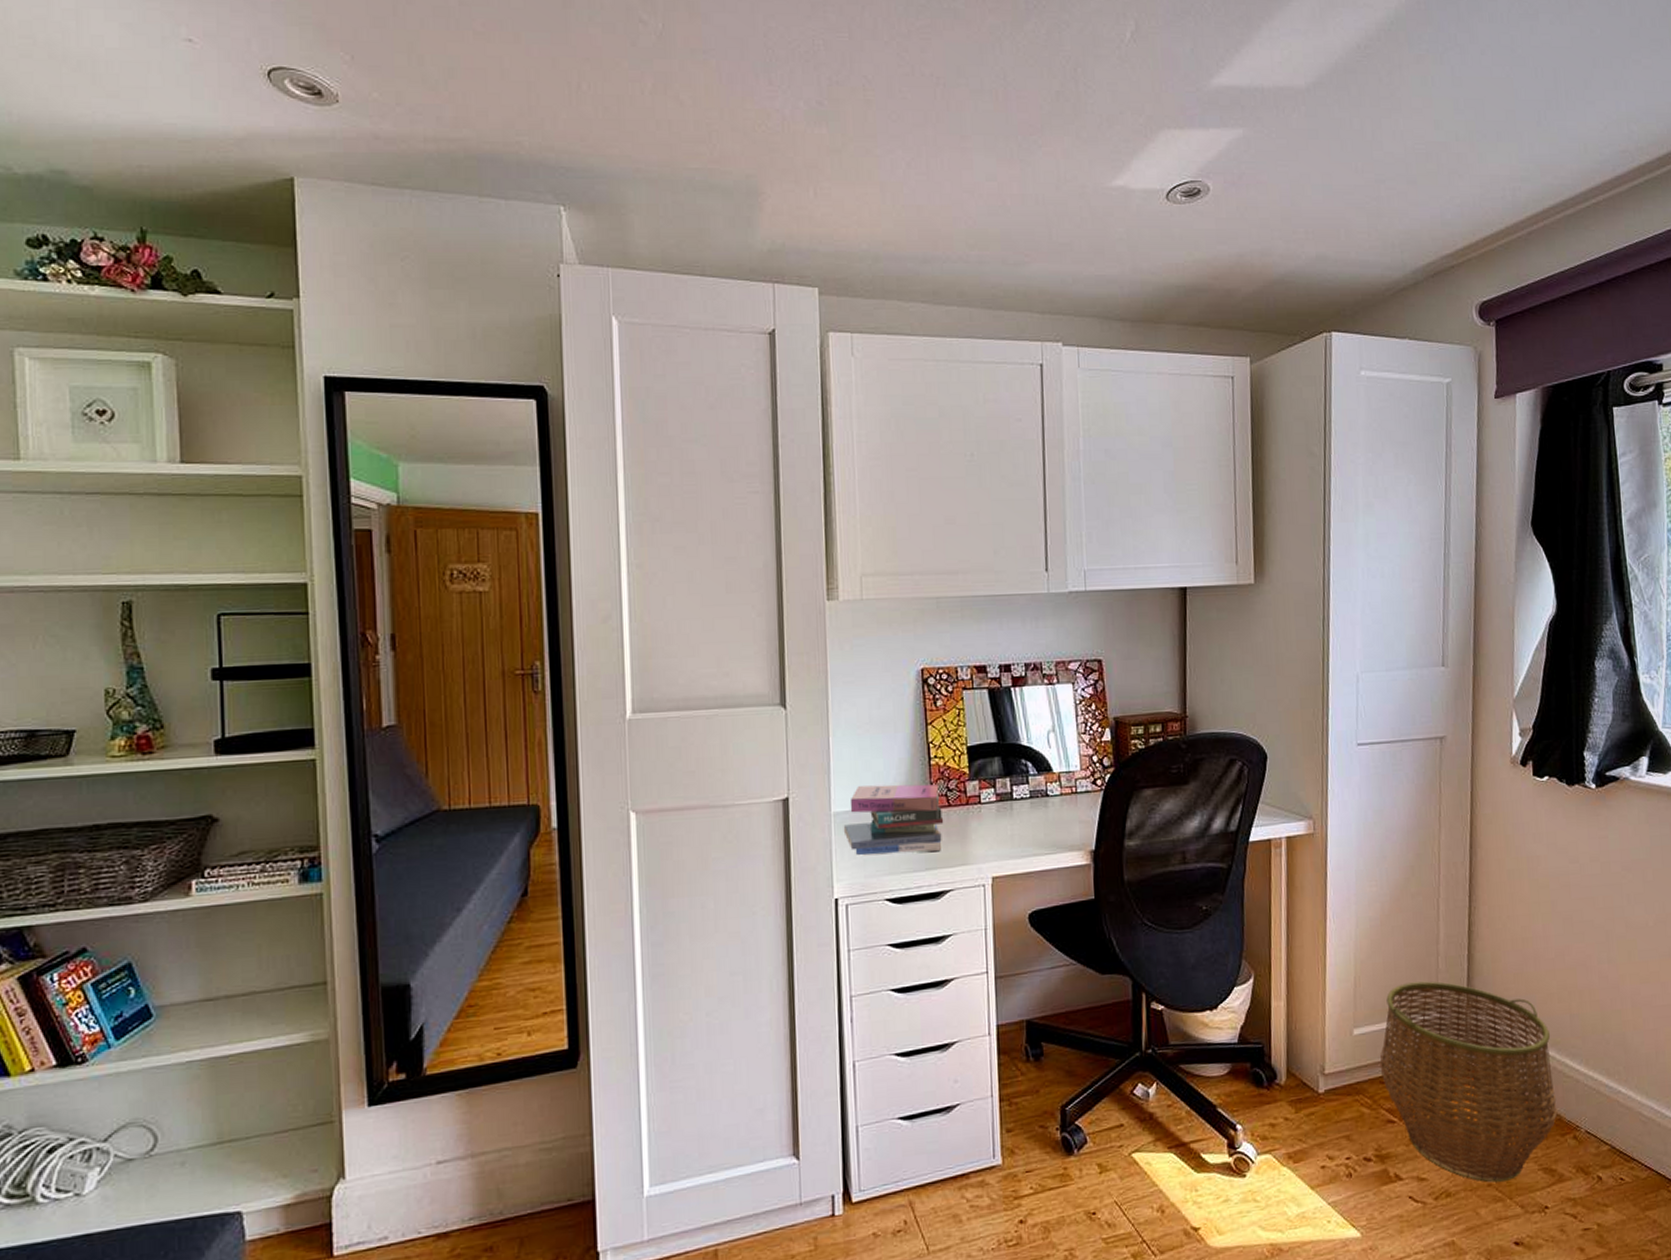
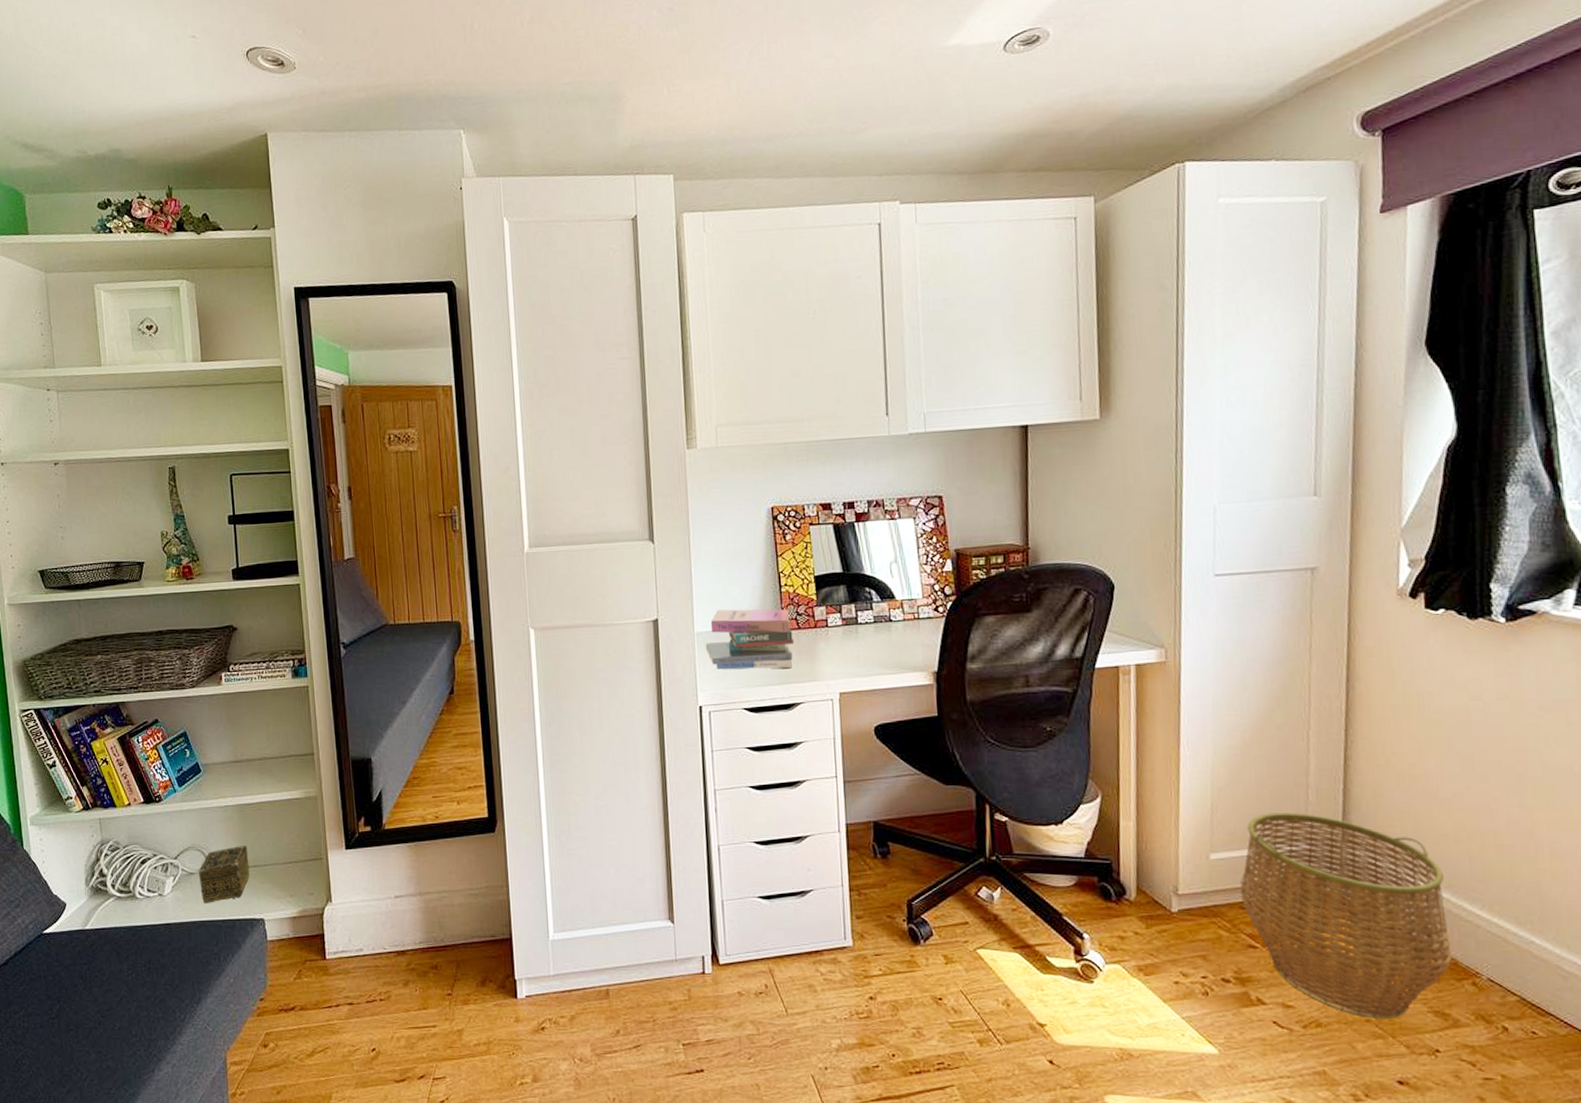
decorative box: none [140,1114,222,1200] -> present [198,846,250,903]

